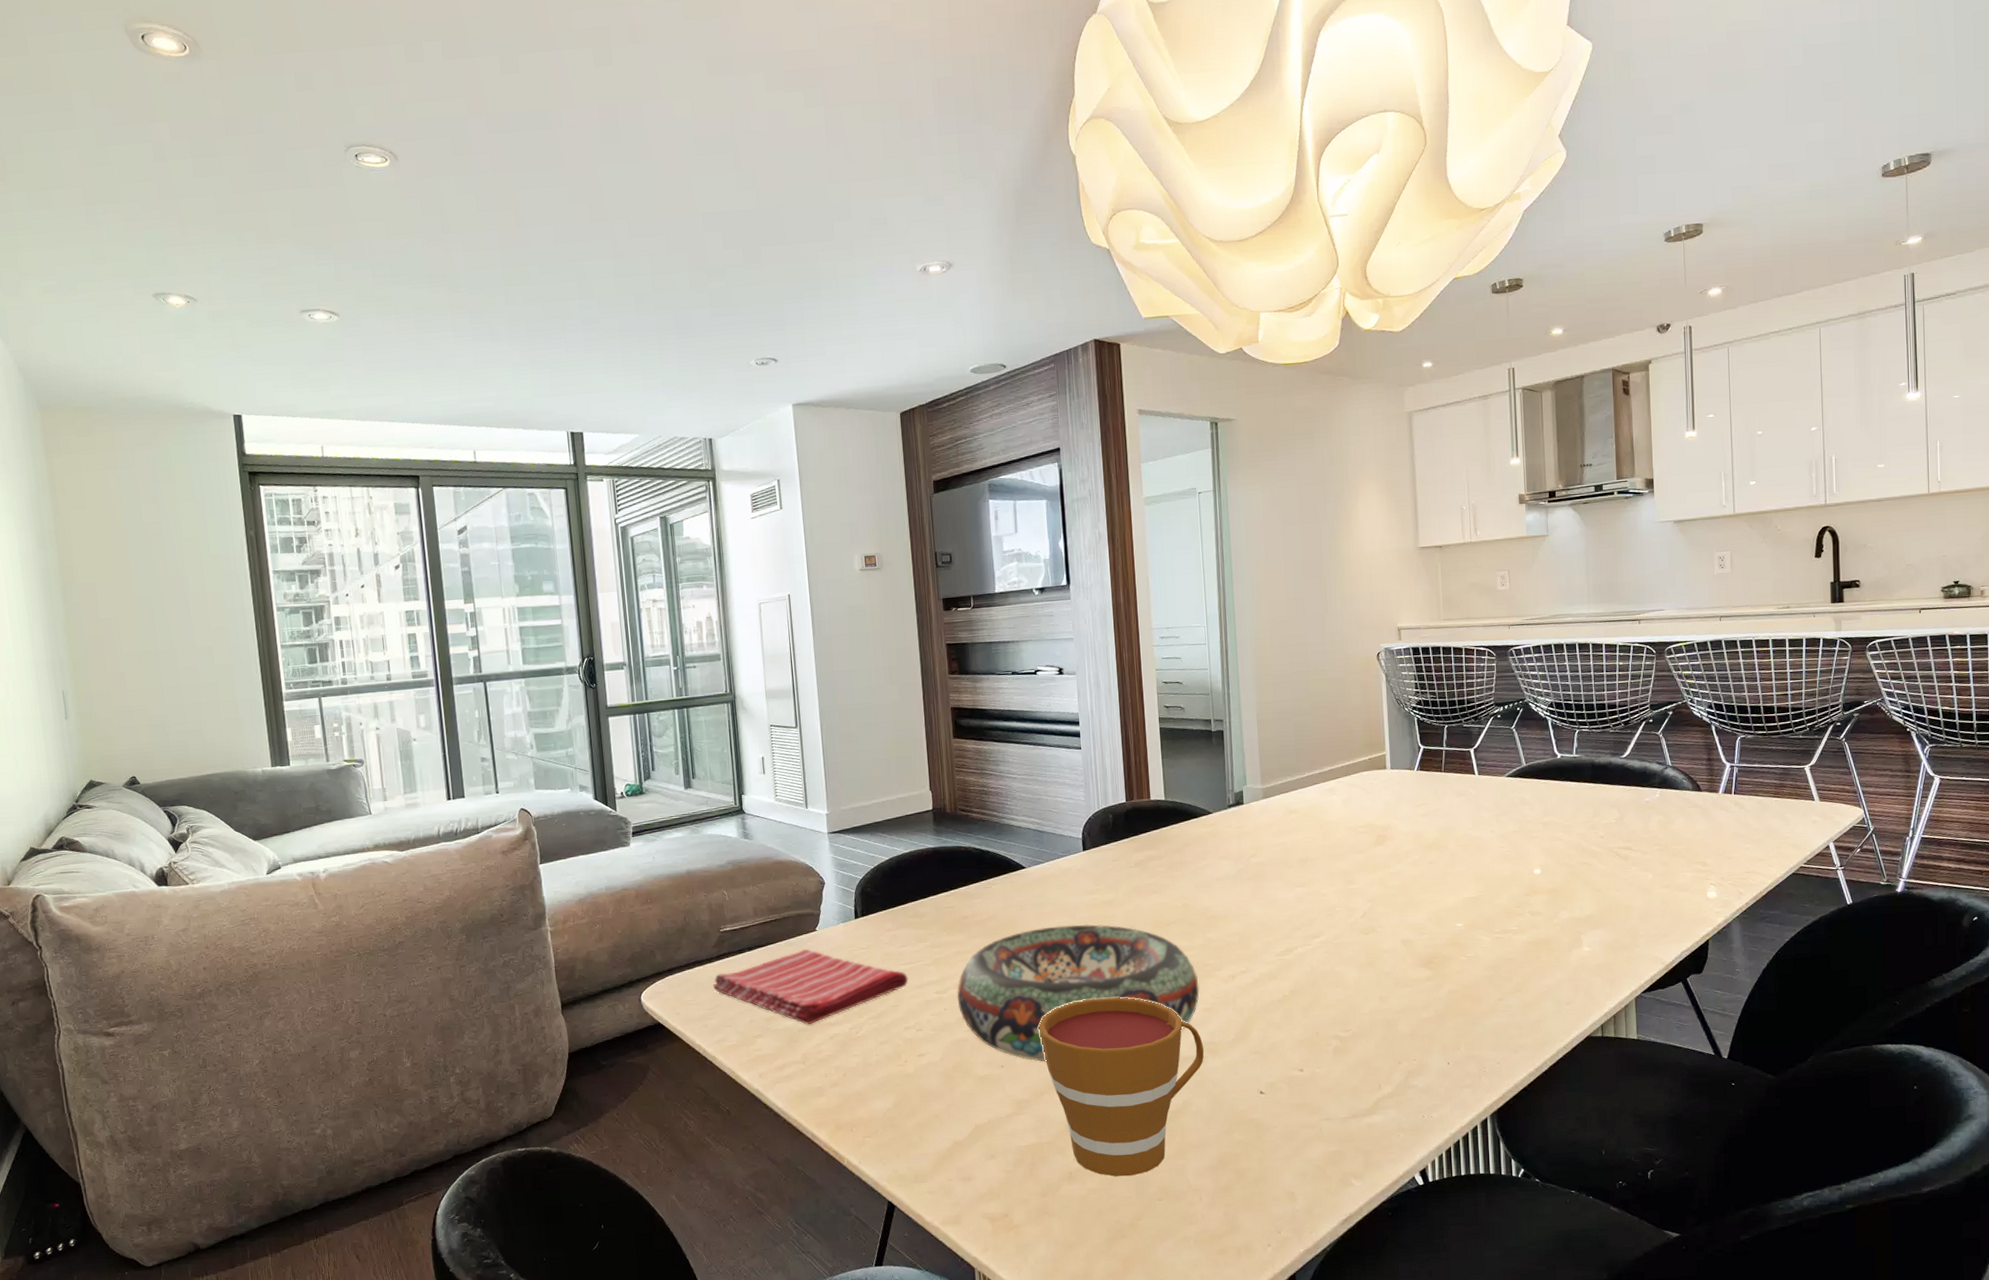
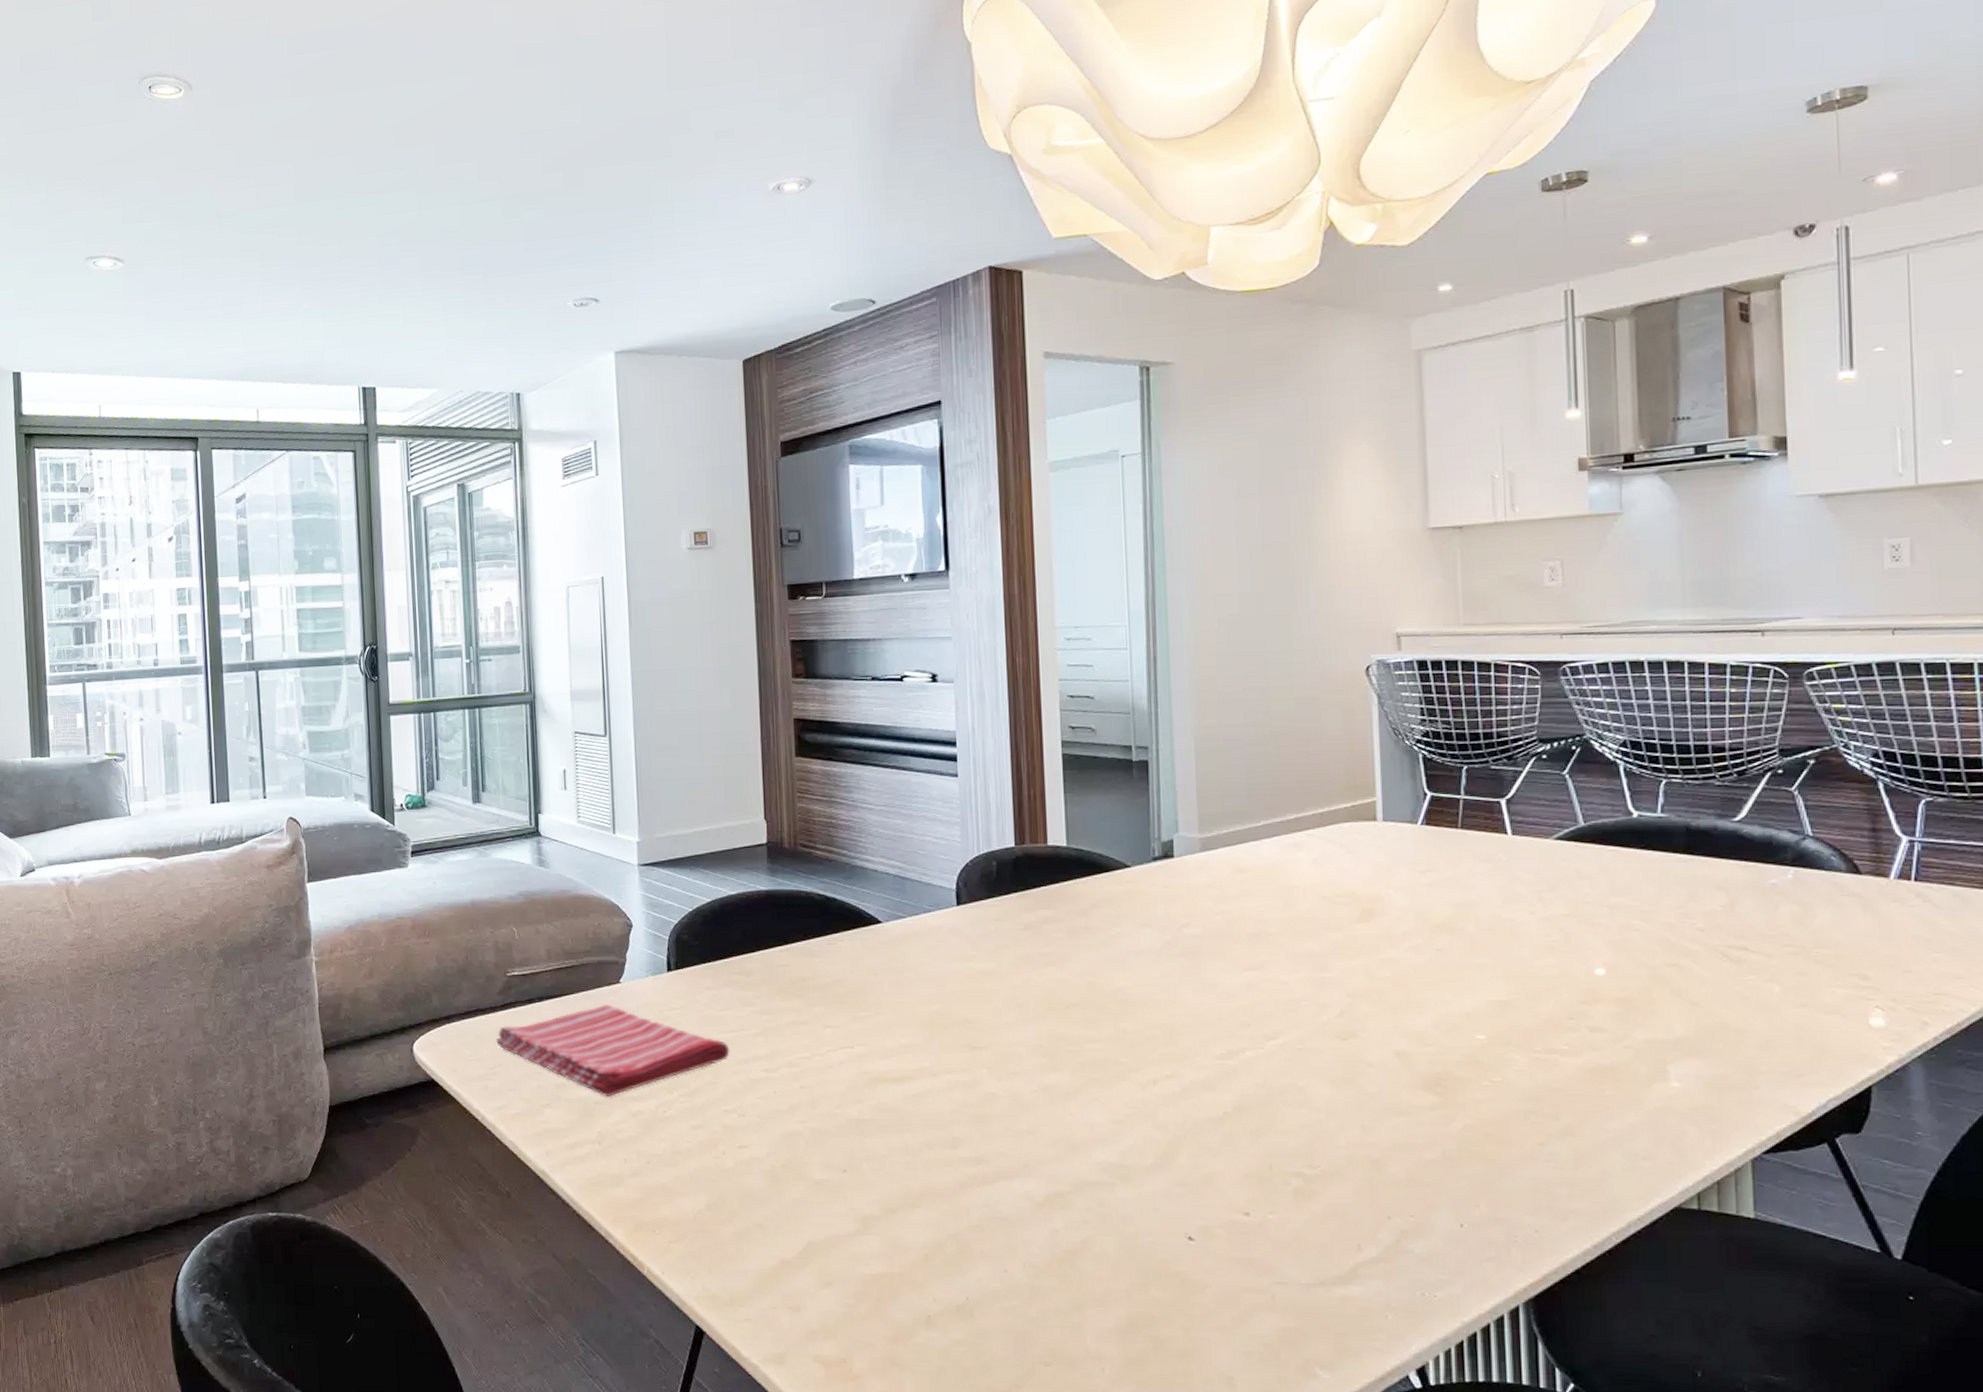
decorative bowl: present [956,924,1200,1062] -> none [789,998,1108,1171]
cup: present [1038,997,1204,1177] -> none [892,1094,1112,1330]

